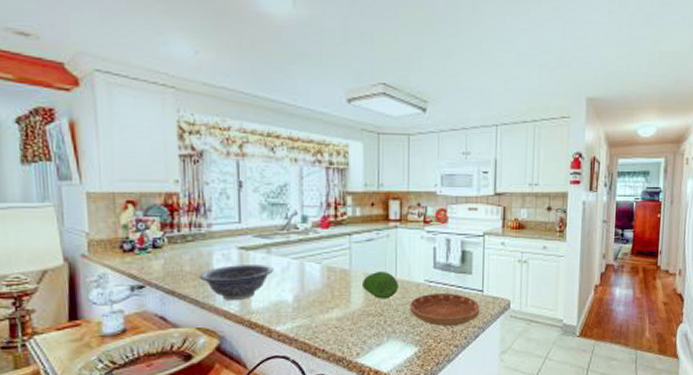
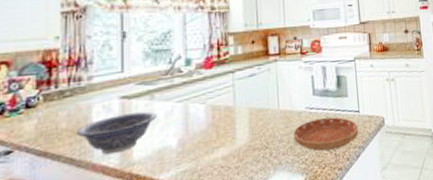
fruit: present [361,270,398,299] -> none [246,103,282,132]

